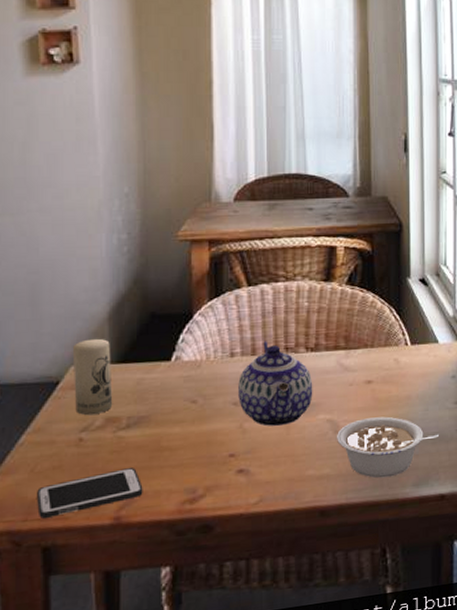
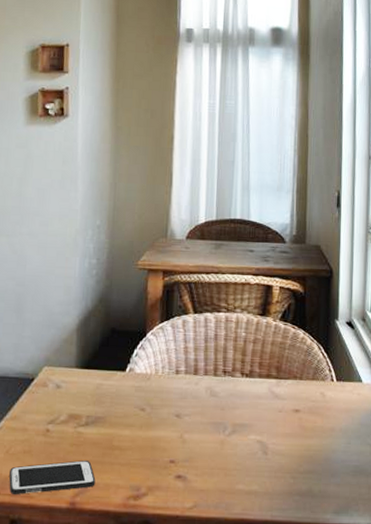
candle: present [72,338,113,416] -> none [45,345,77,411]
teapot: present [238,341,313,426] -> none [180,363,246,440]
legume: present [337,416,440,478] -> none [265,444,361,502]

